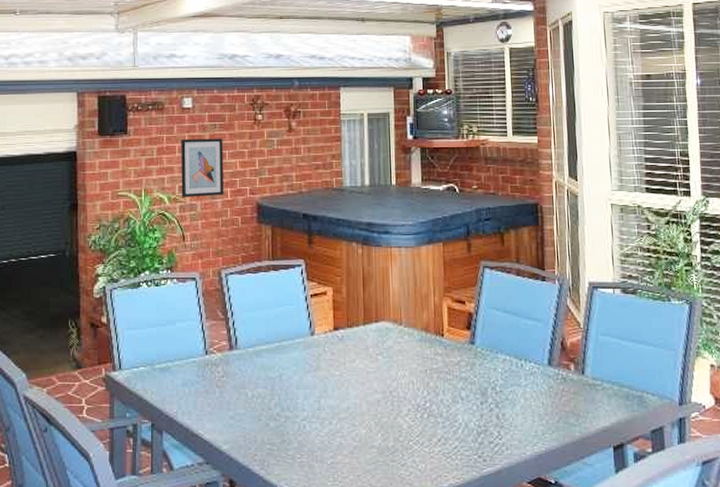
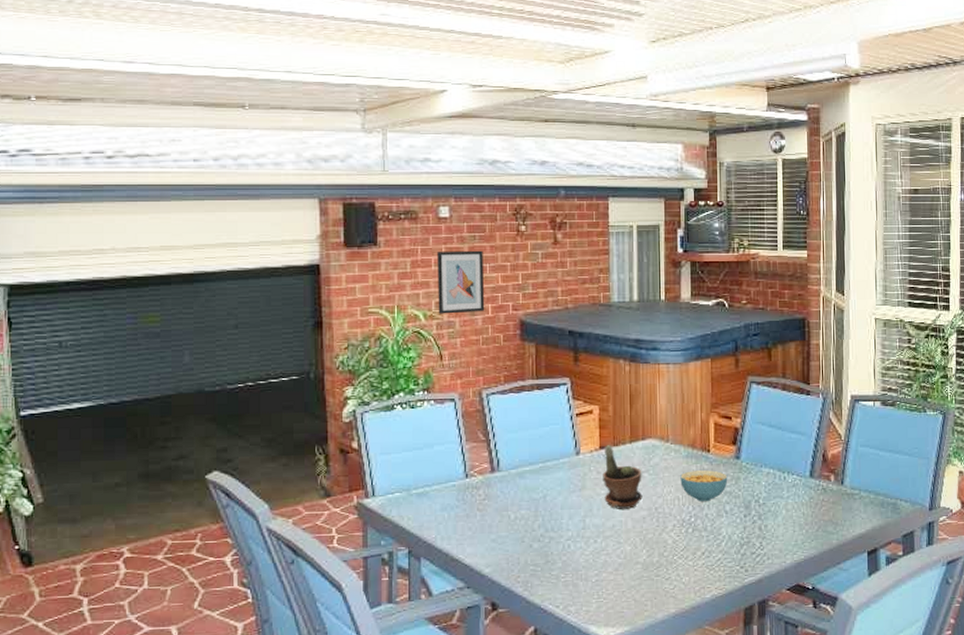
potted plant: none [337,326,377,391] -> present [603,445,643,509]
cereal bowl: none [414,355,463,386] -> present [680,470,728,501]

